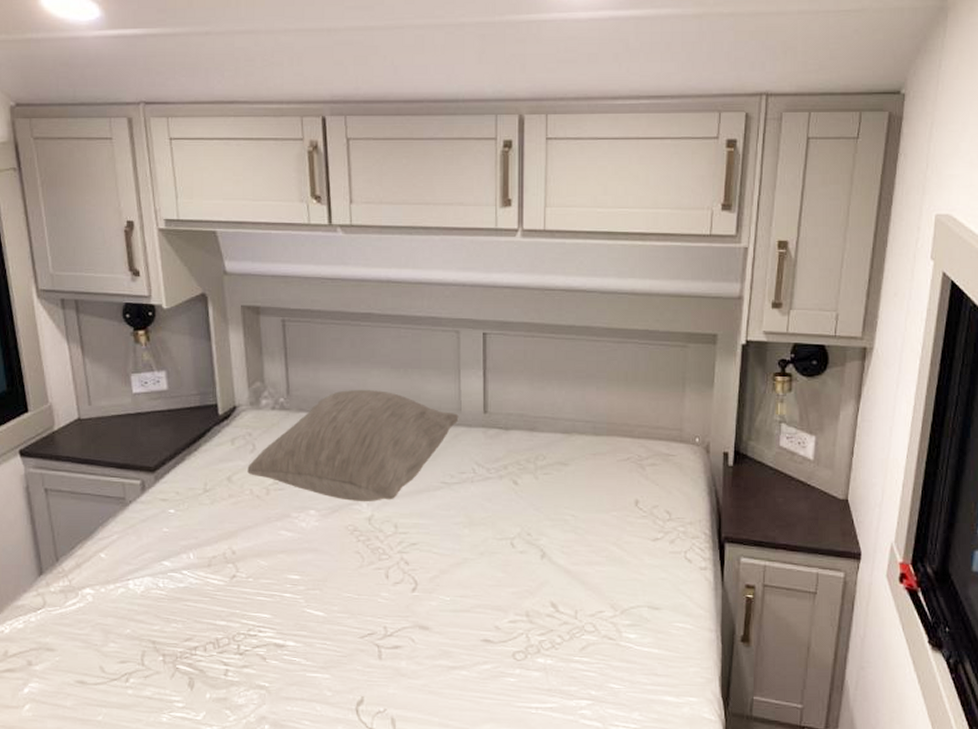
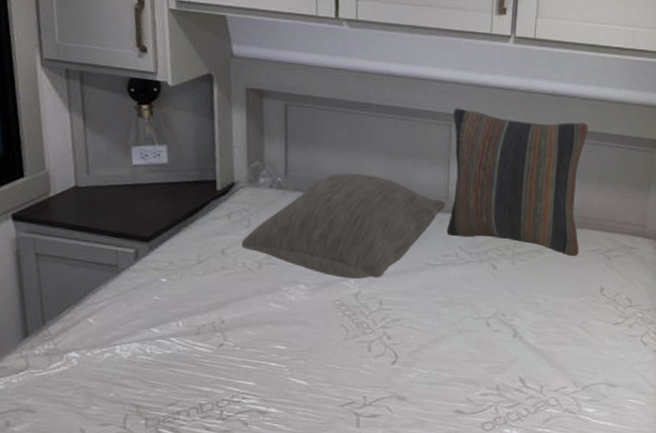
pillow: none [461,312,611,468] -> present [446,108,589,257]

